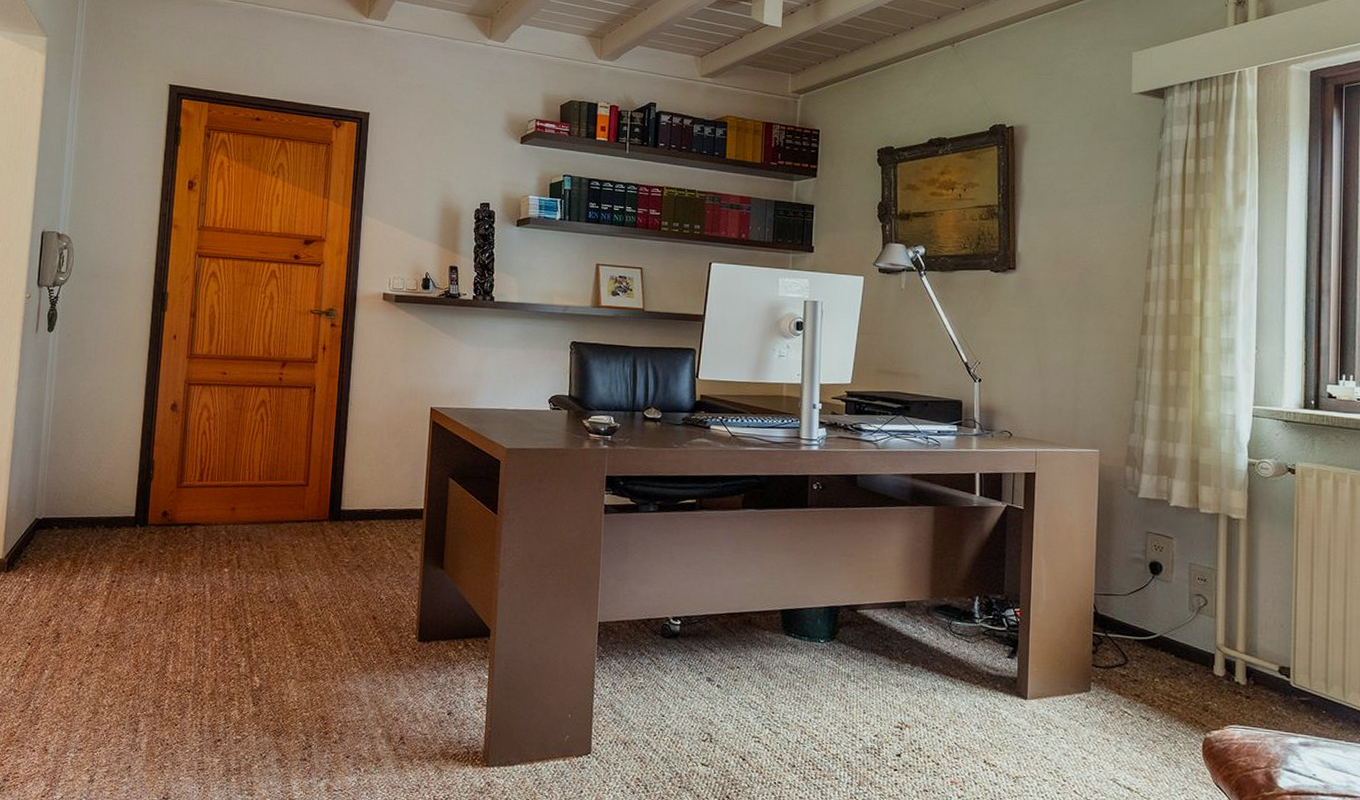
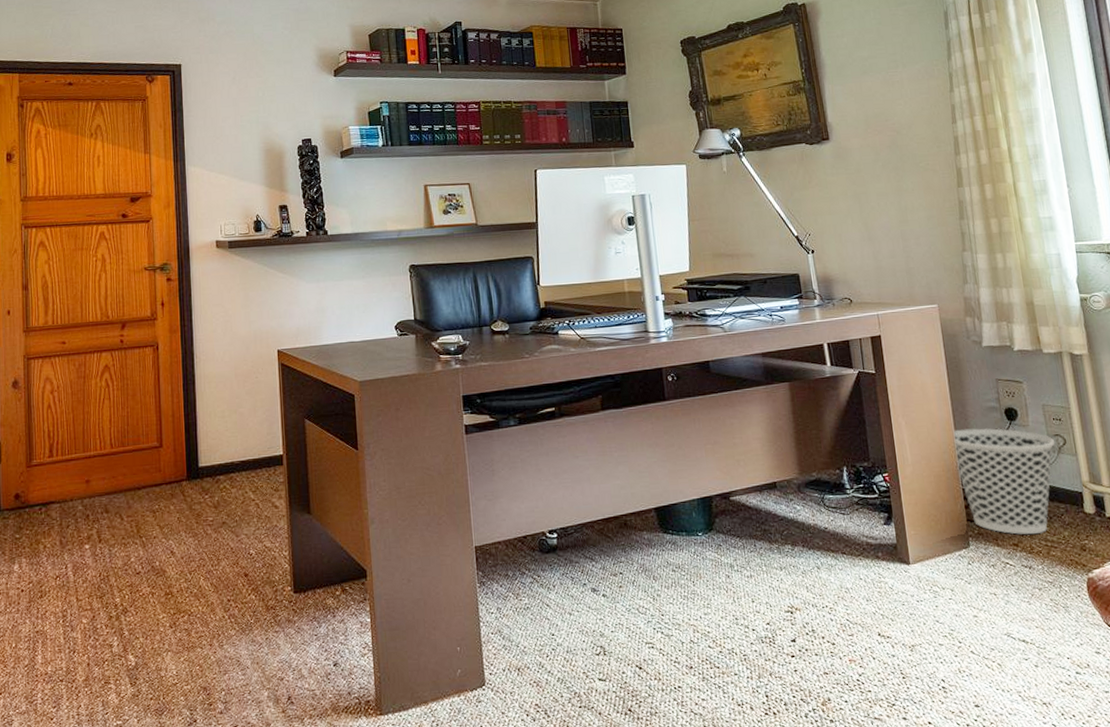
wastebasket: none [1091,576,1196,688] -> present [953,428,1055,535]

